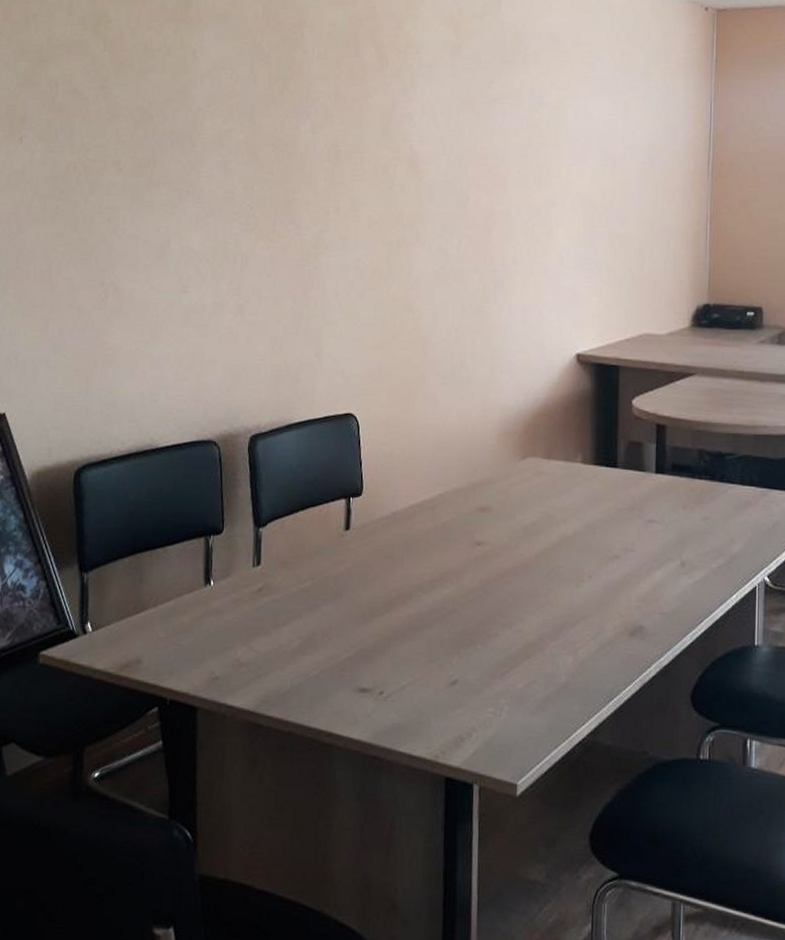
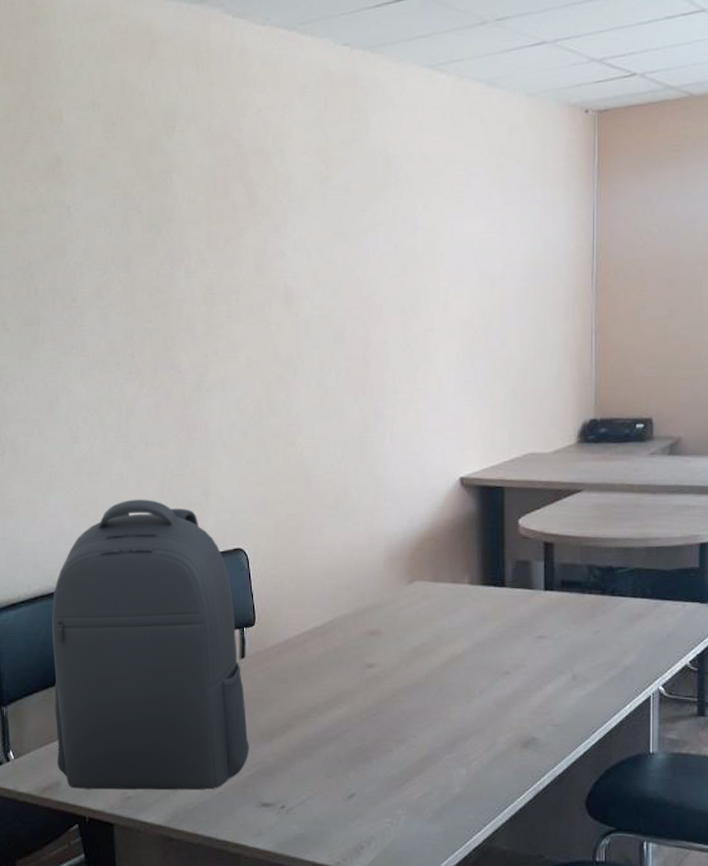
backpack: none [139,355,349,672] -> present [51,499,249,790]

